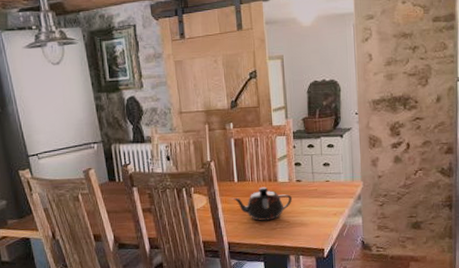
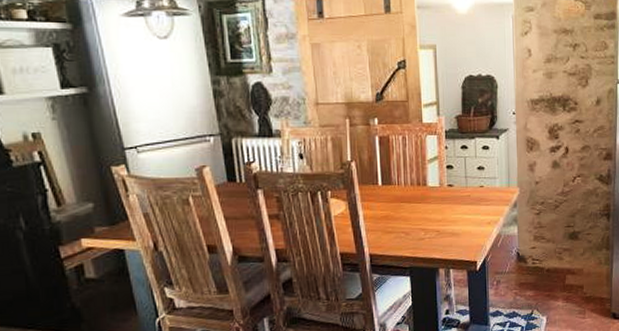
teapot: present [233,186,292,221] -> none [376,191,443,230]

